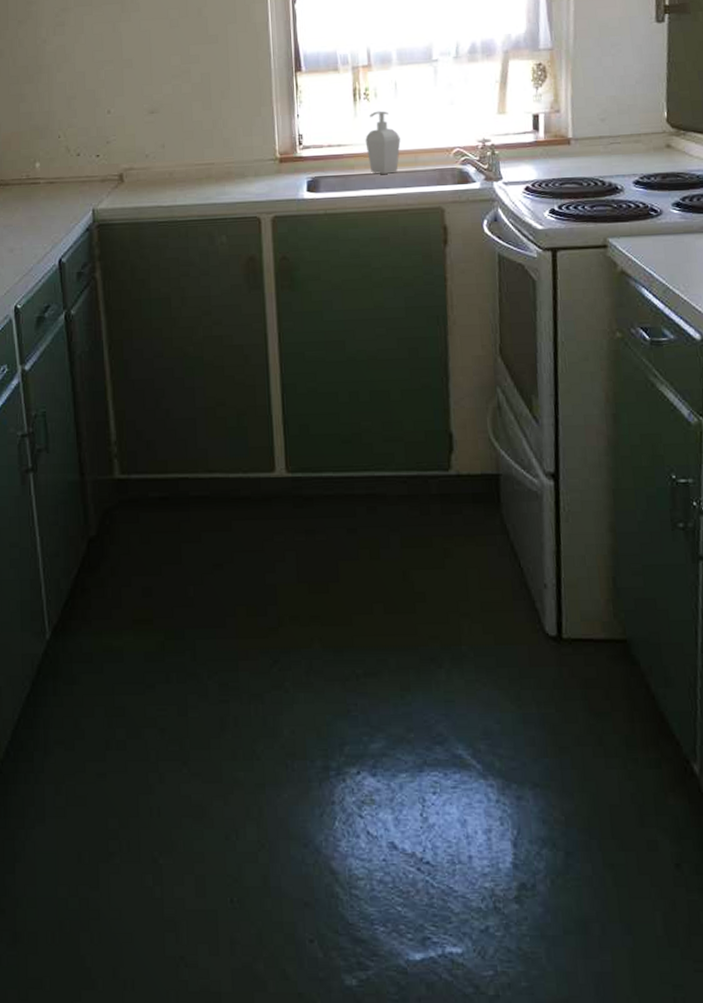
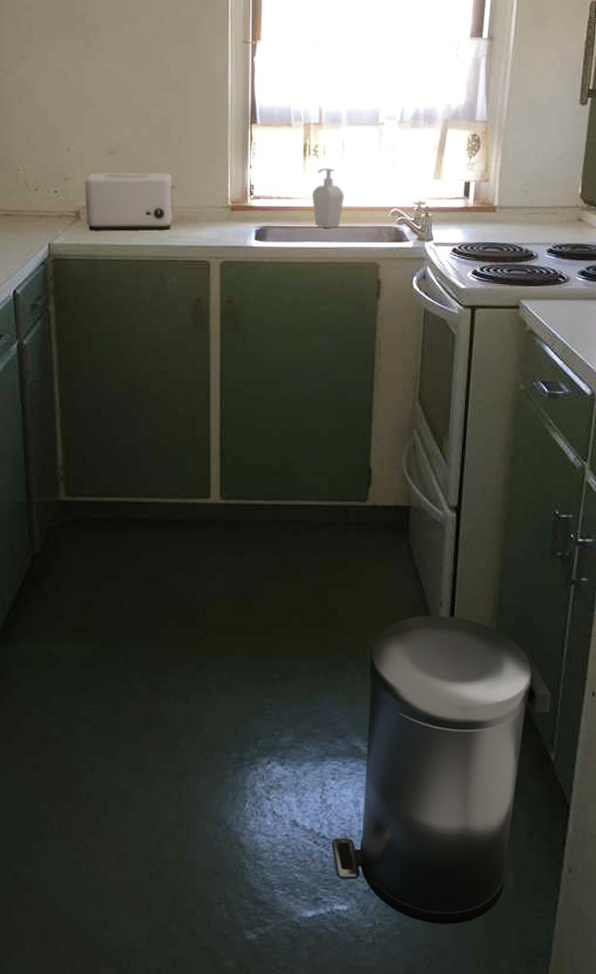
toaster: none [127,128,222,194] -> present [85,172,177,231]
pedal bin: none [437,599,688,975] -> present [331,615,551,924]

